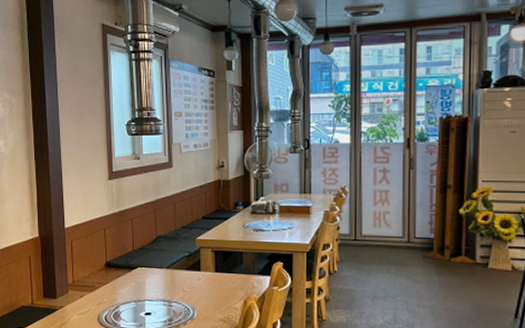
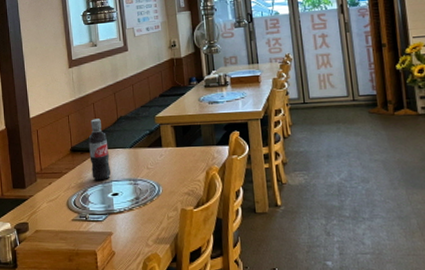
pop: none [124,235,146,300] -> present [88,118,111,182]

